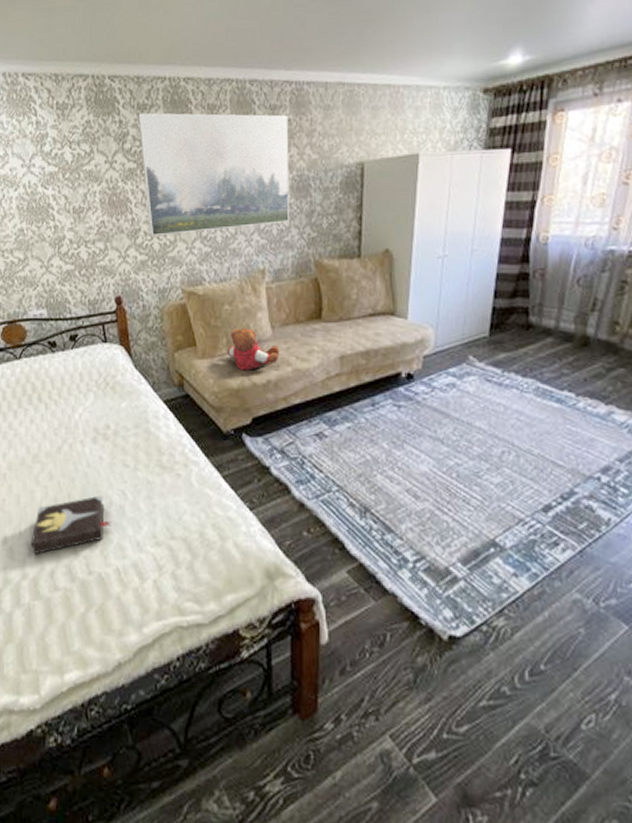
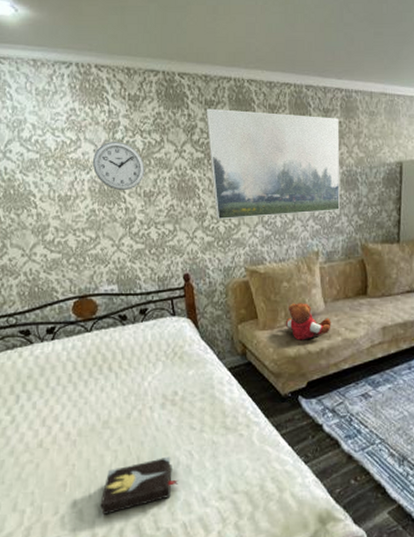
wall clock: none [20,155,74,208] -> present [92,142,145,191]

